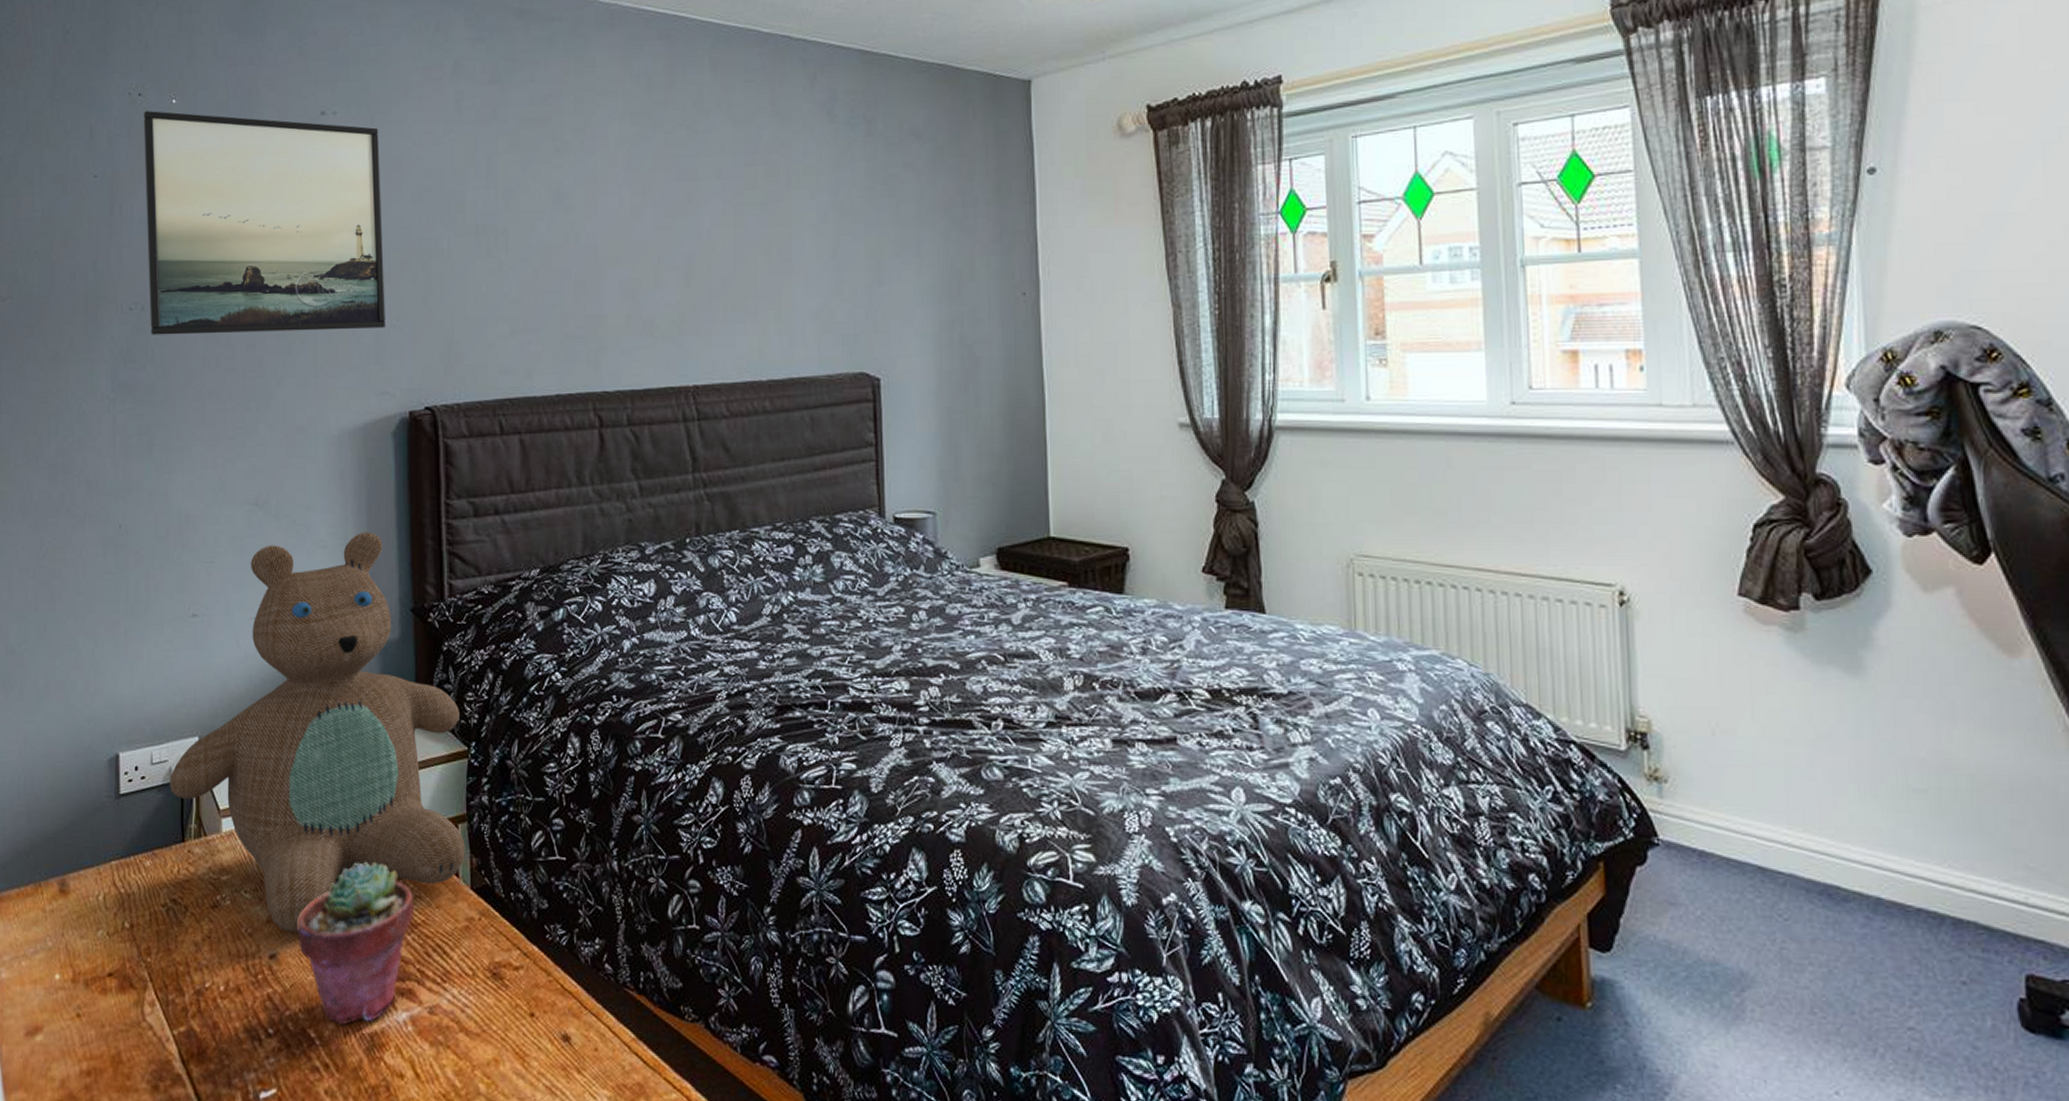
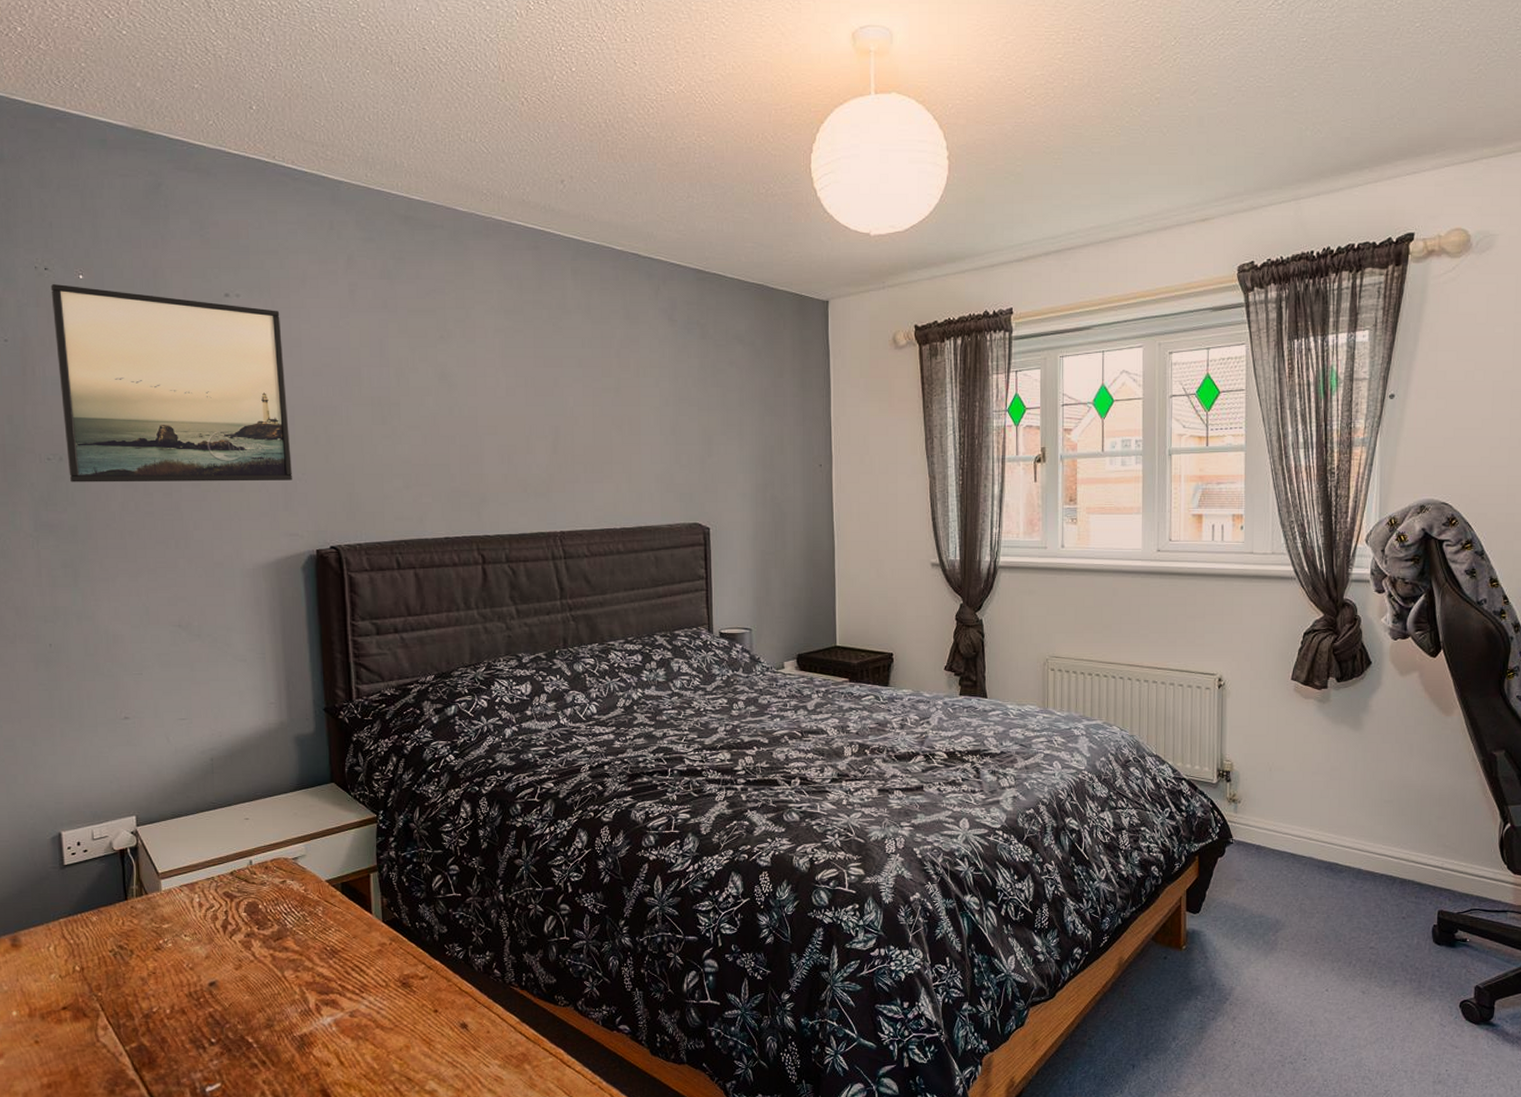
teddy bear: present [169,531,465,933] -> none [110,647,377,965]
potted succulent: present [298,861,415,1026] -> none [233,906,335,1031]

